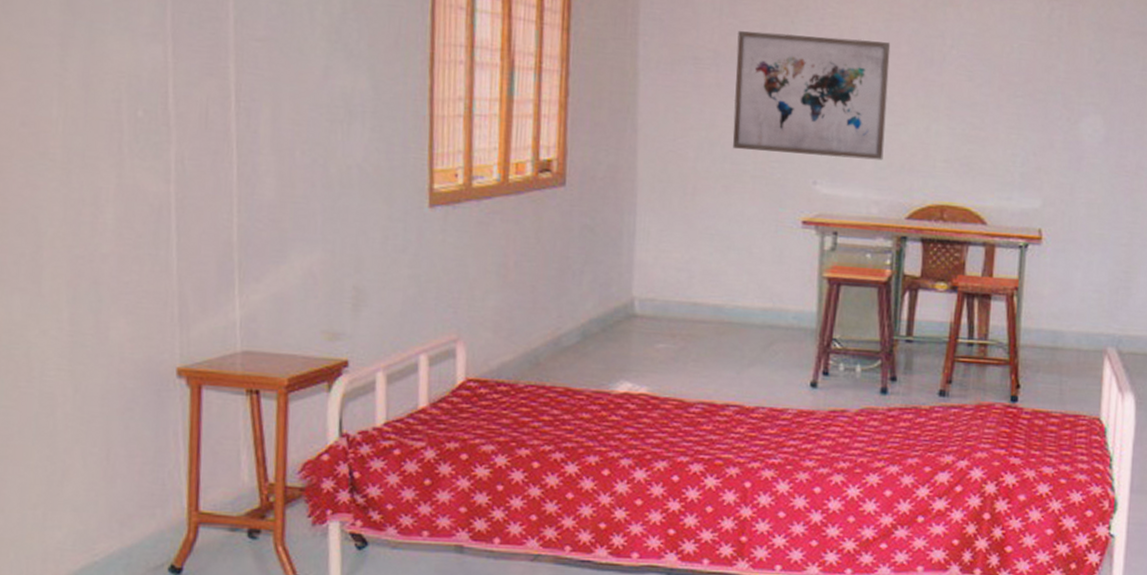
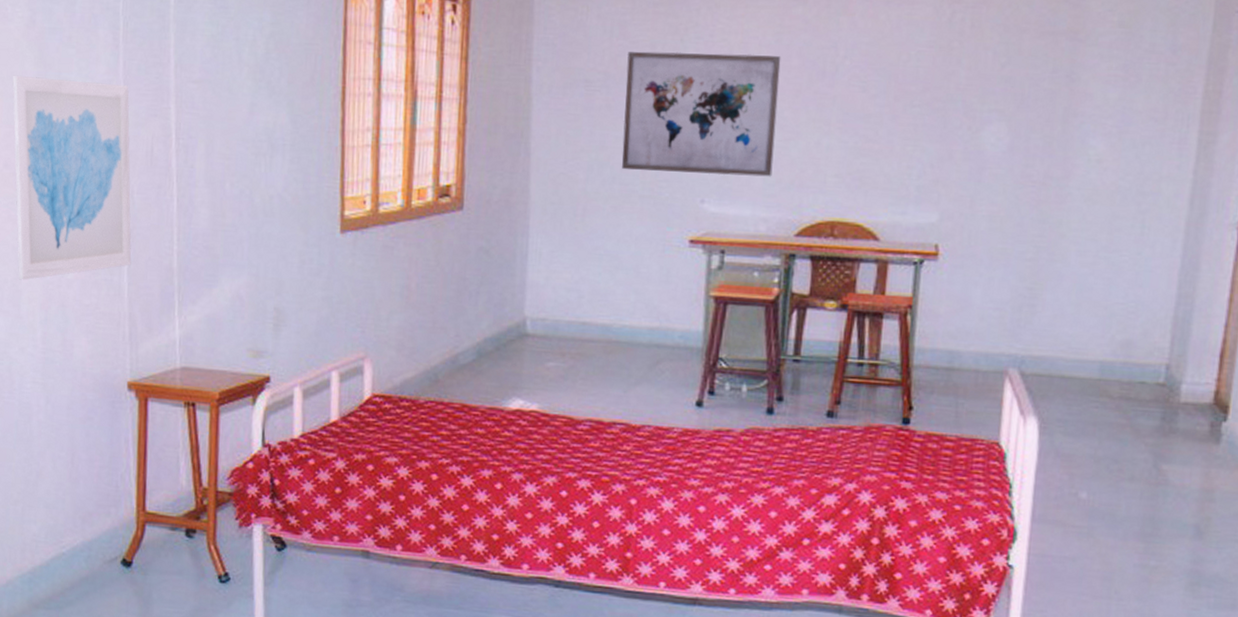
wall art: none [31,22,182,254] -> present [12,75,132,280]

